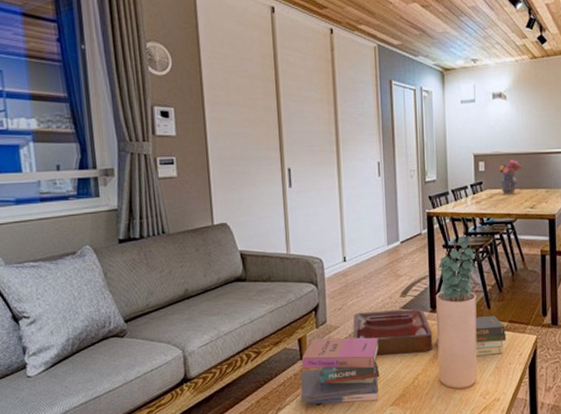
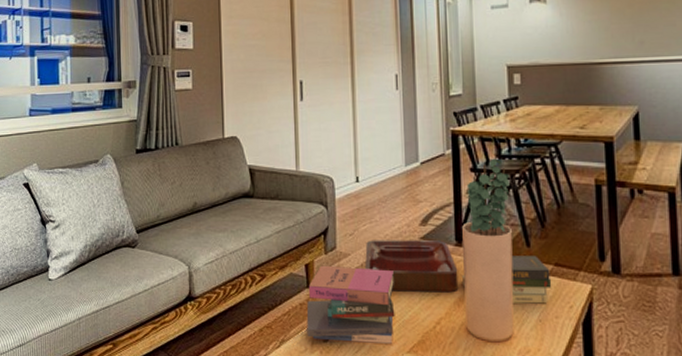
flower arrangement: present [498,160,523,194] -> none [537,72,569,111]

